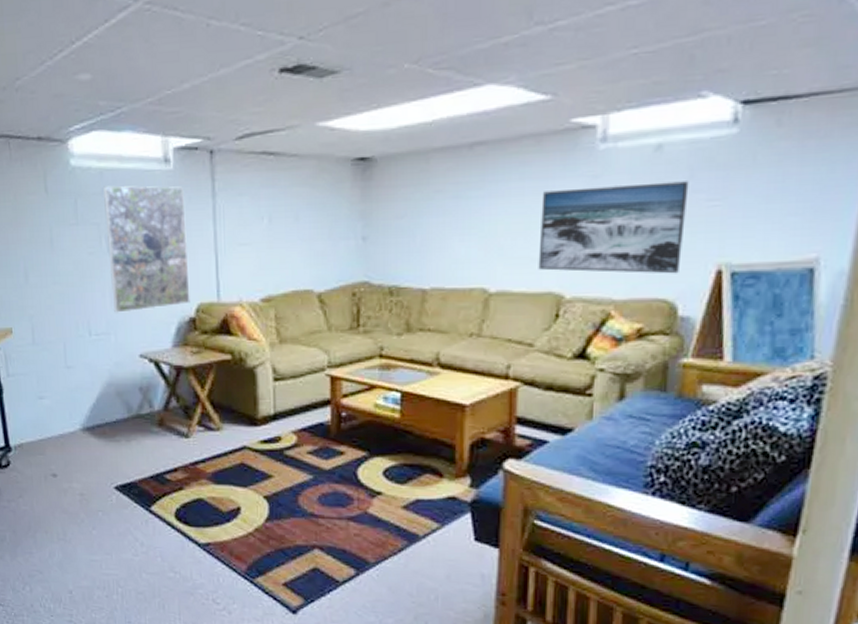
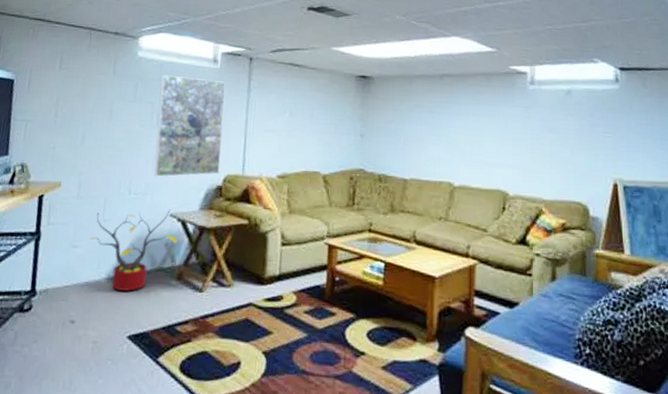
decorative plant: none [56,349,153,441] -> present [90,209,178,291]
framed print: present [538,181,689,274] -> none [489,114,590,184]

